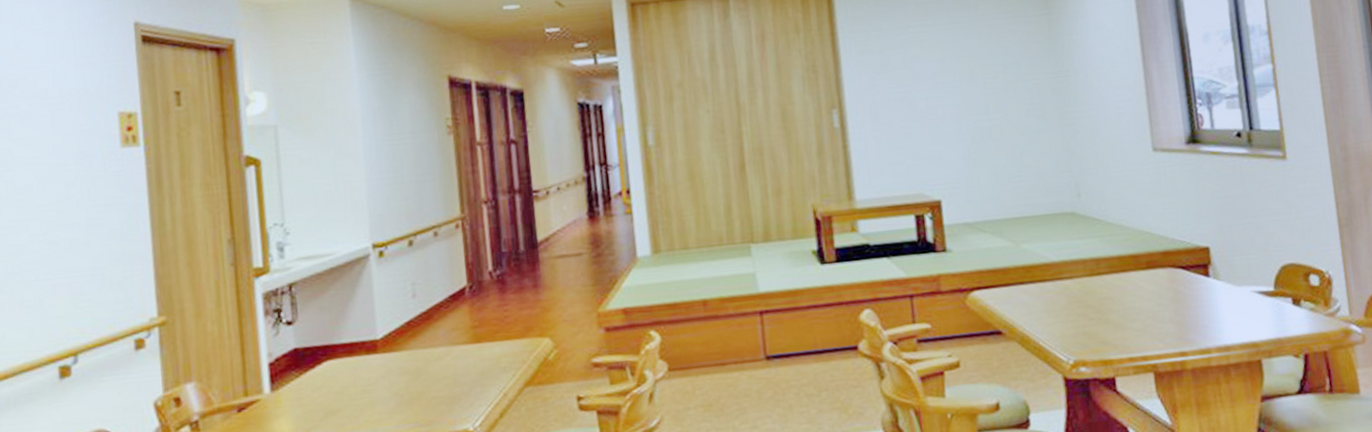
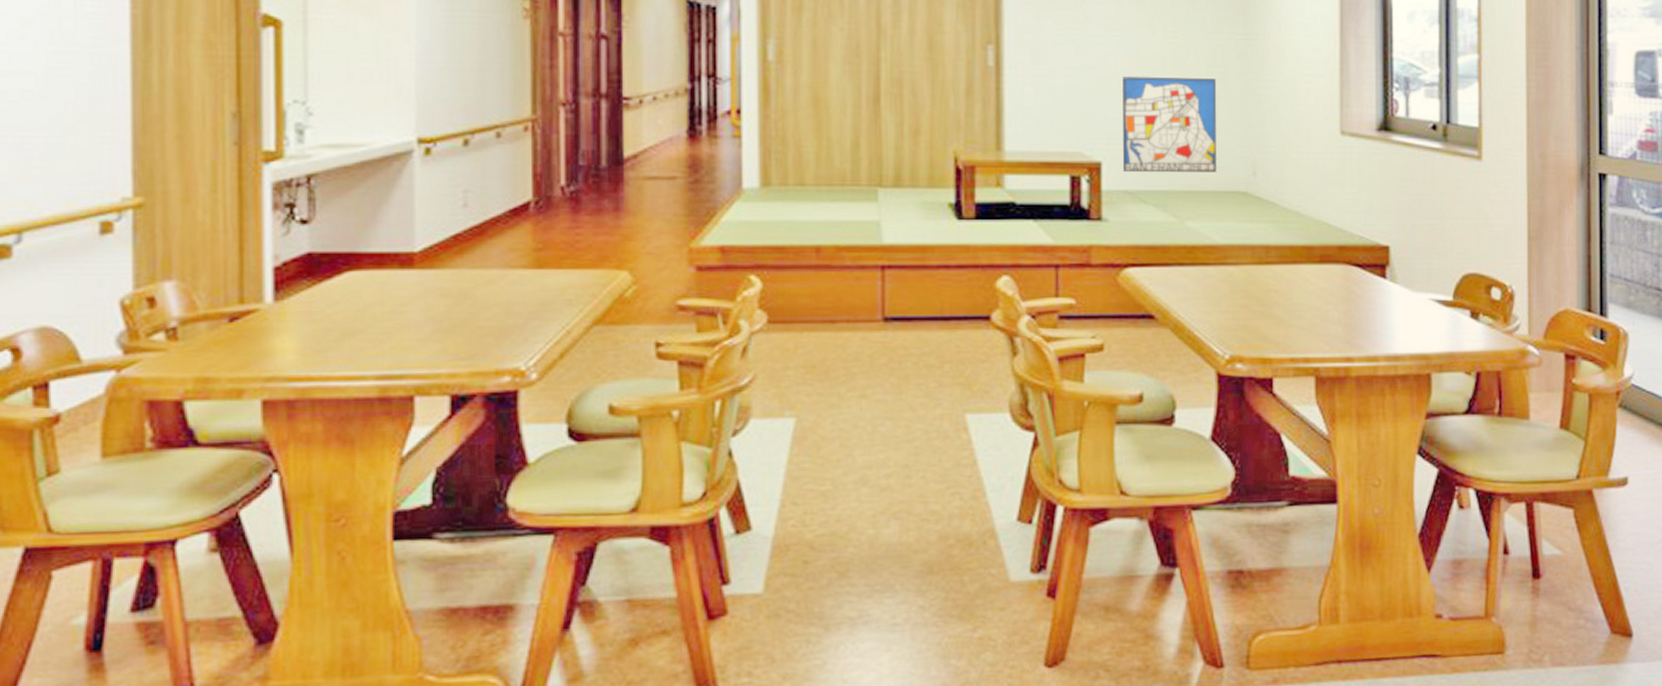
wall art: none [952,115,1045,206] -> present [1121,76,1218,172]

